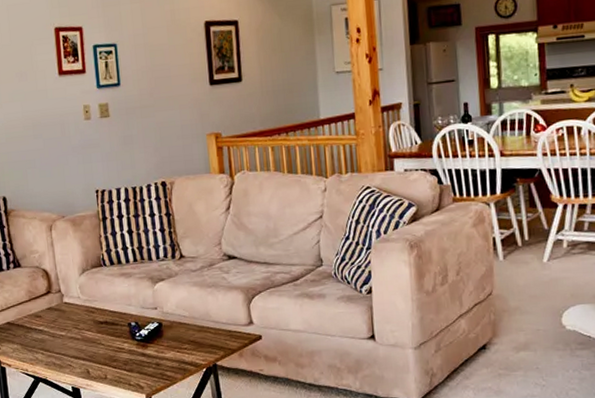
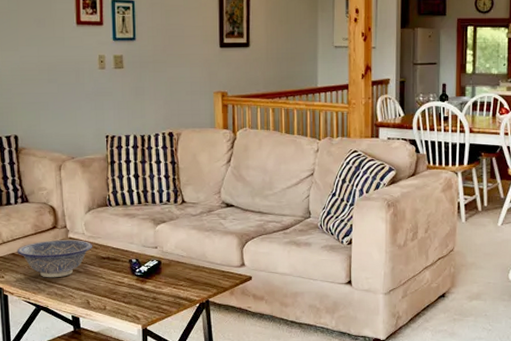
decorative bowl: none [12,304,90,347] -> present [17,240,93,278]

